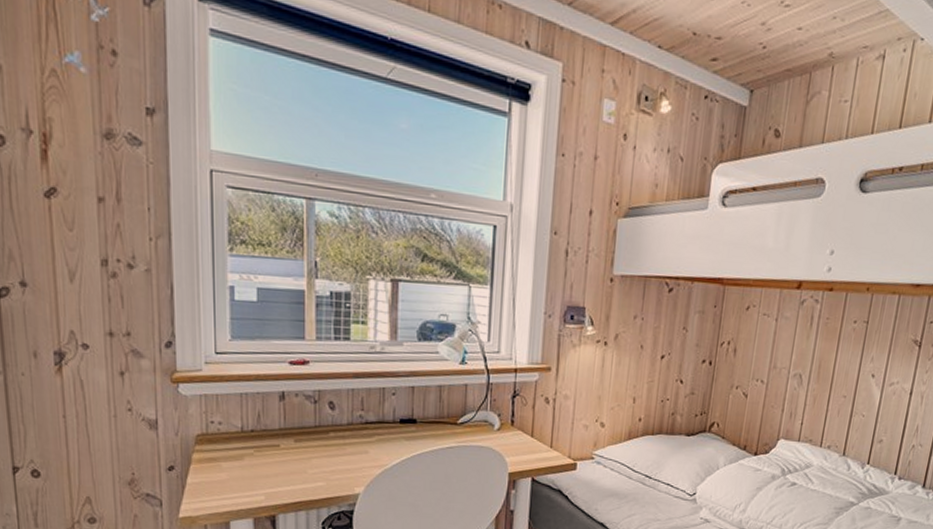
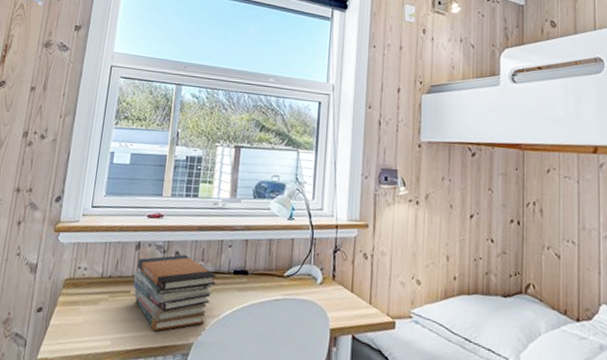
book stack: none [281,404,380,484] -> present [133,255,216,332]

